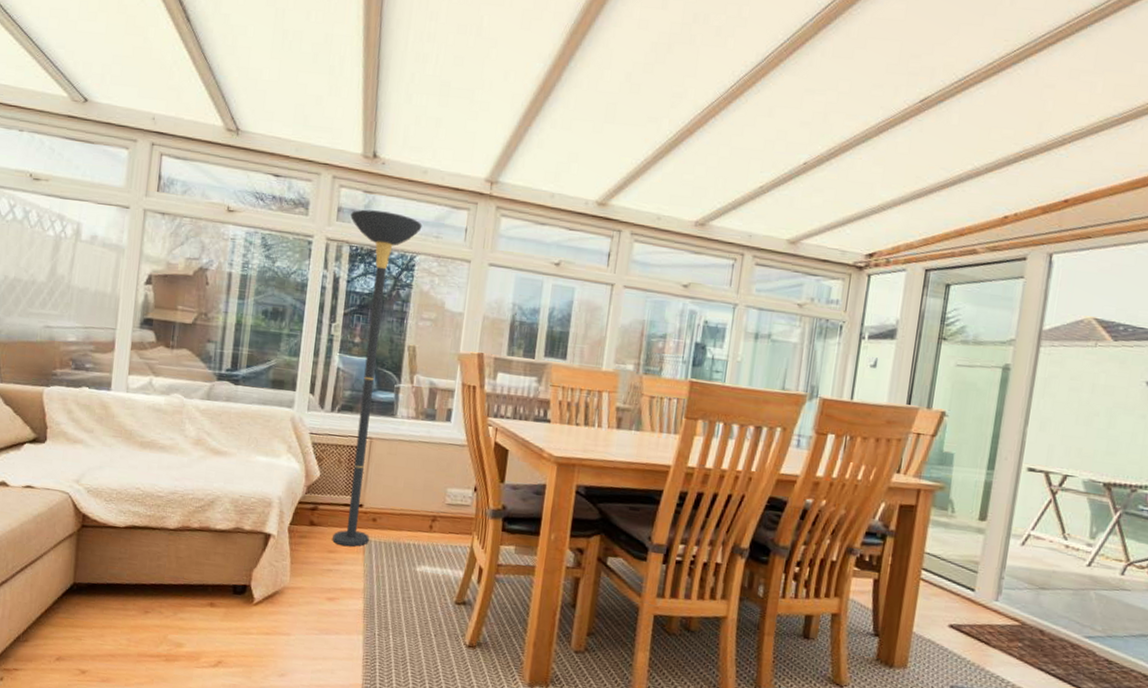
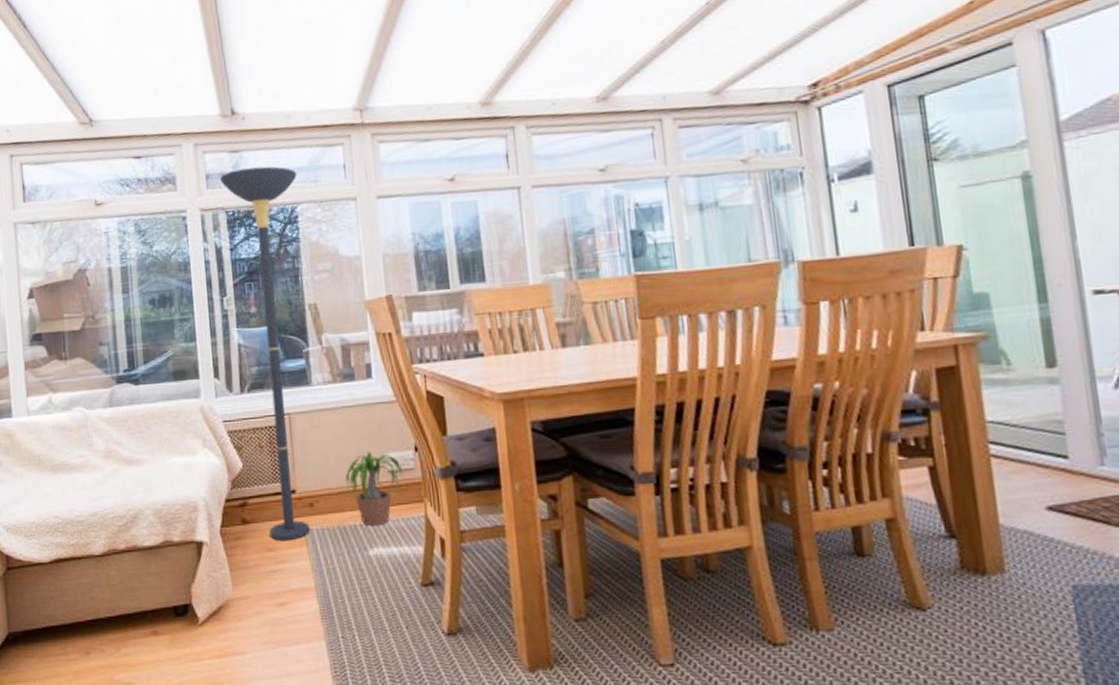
potted plant: none [404,484,461,548] -> present [343,451,409,527]

